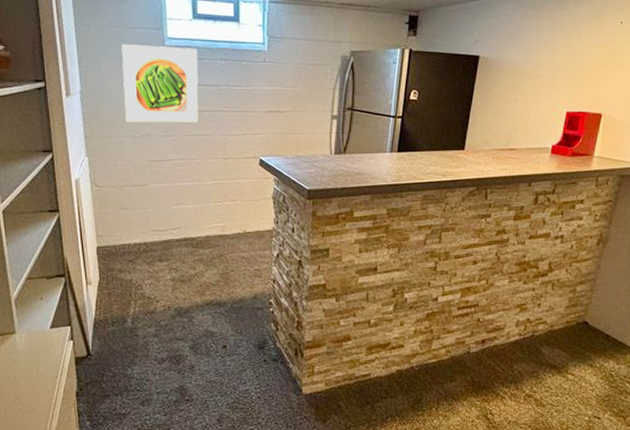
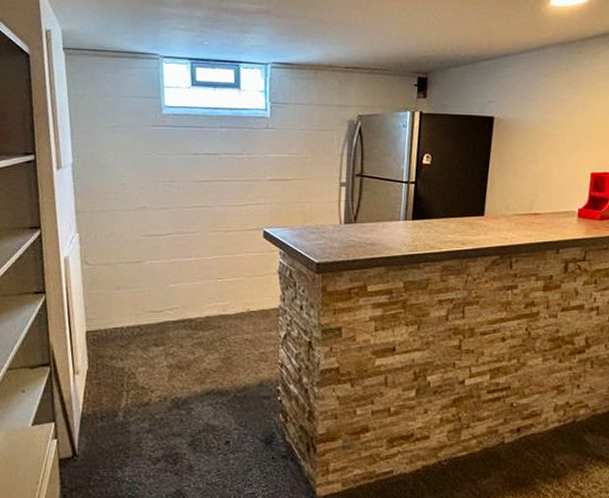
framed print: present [121,44,199,123] -> none [116,114,198,195]

